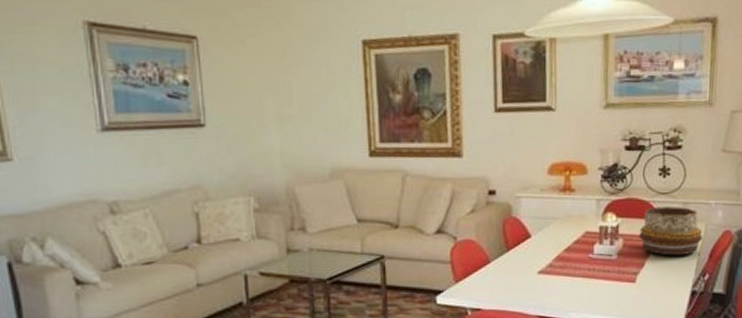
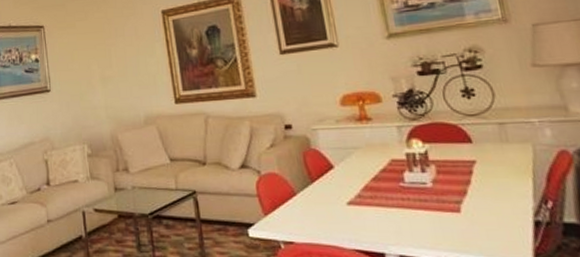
decorative bowl: present [638,206,703,256] -> none [452,127,533,182]

